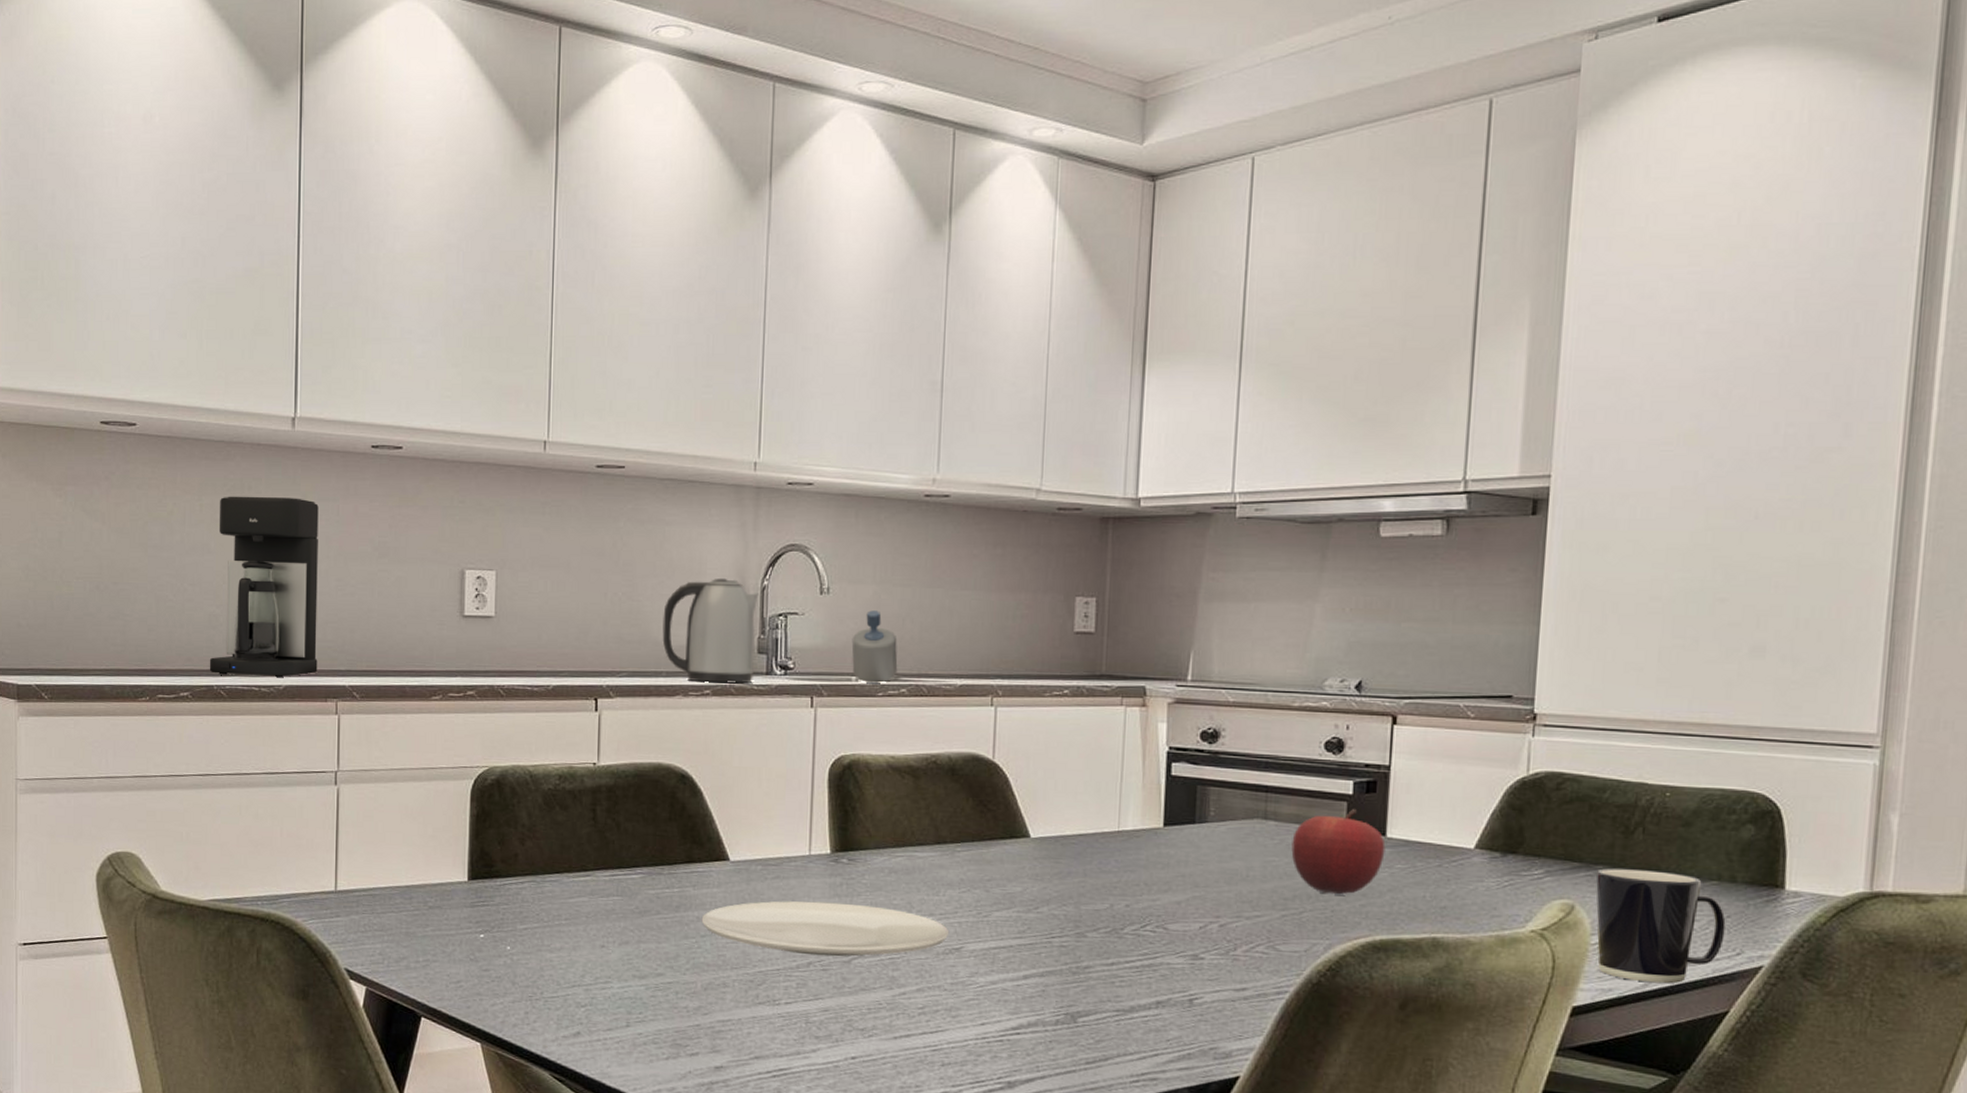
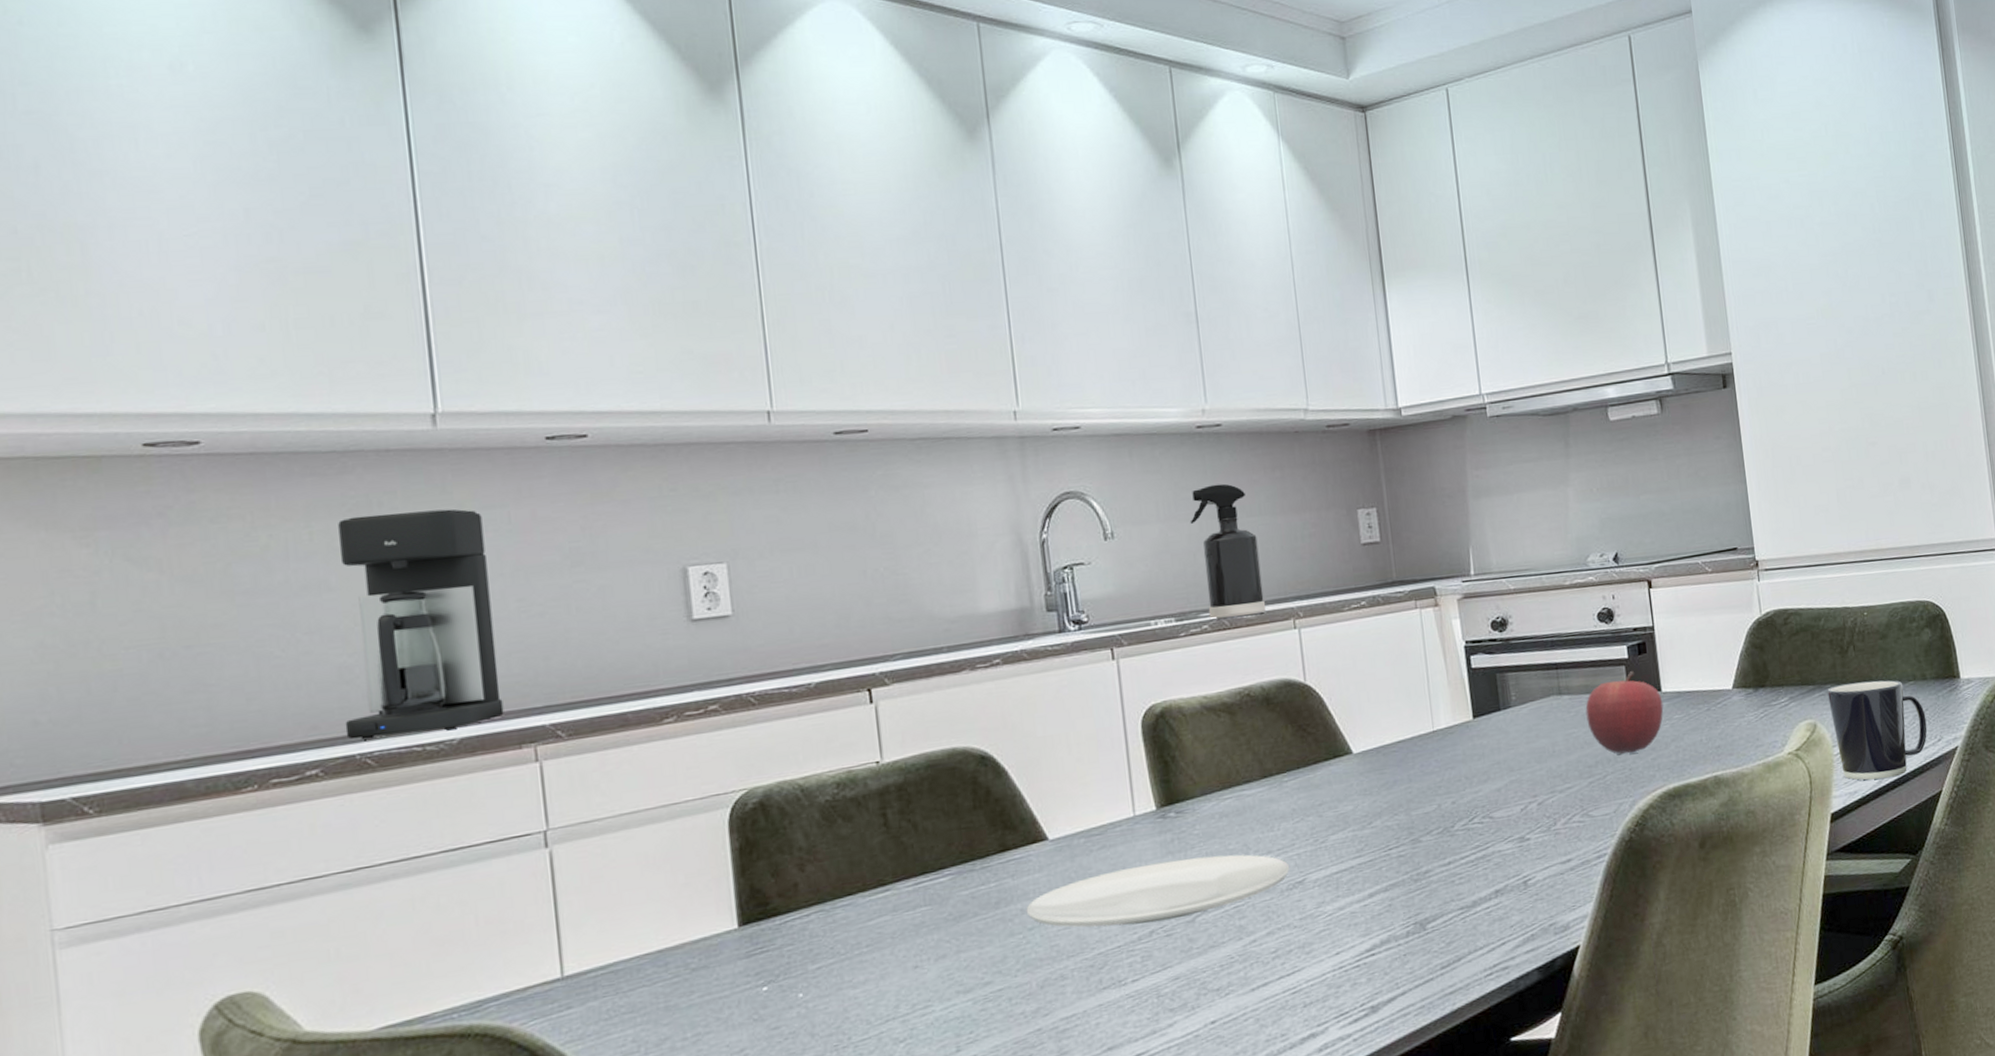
kettle: present [662,577,759,684] -> none [934,536,1046,653]
soap dispenser: present [851,610,898,683] -> none [1144,549,1197,625]
spray bottle: none [904,554,968,686] -> present [1190,483,1267,619]

